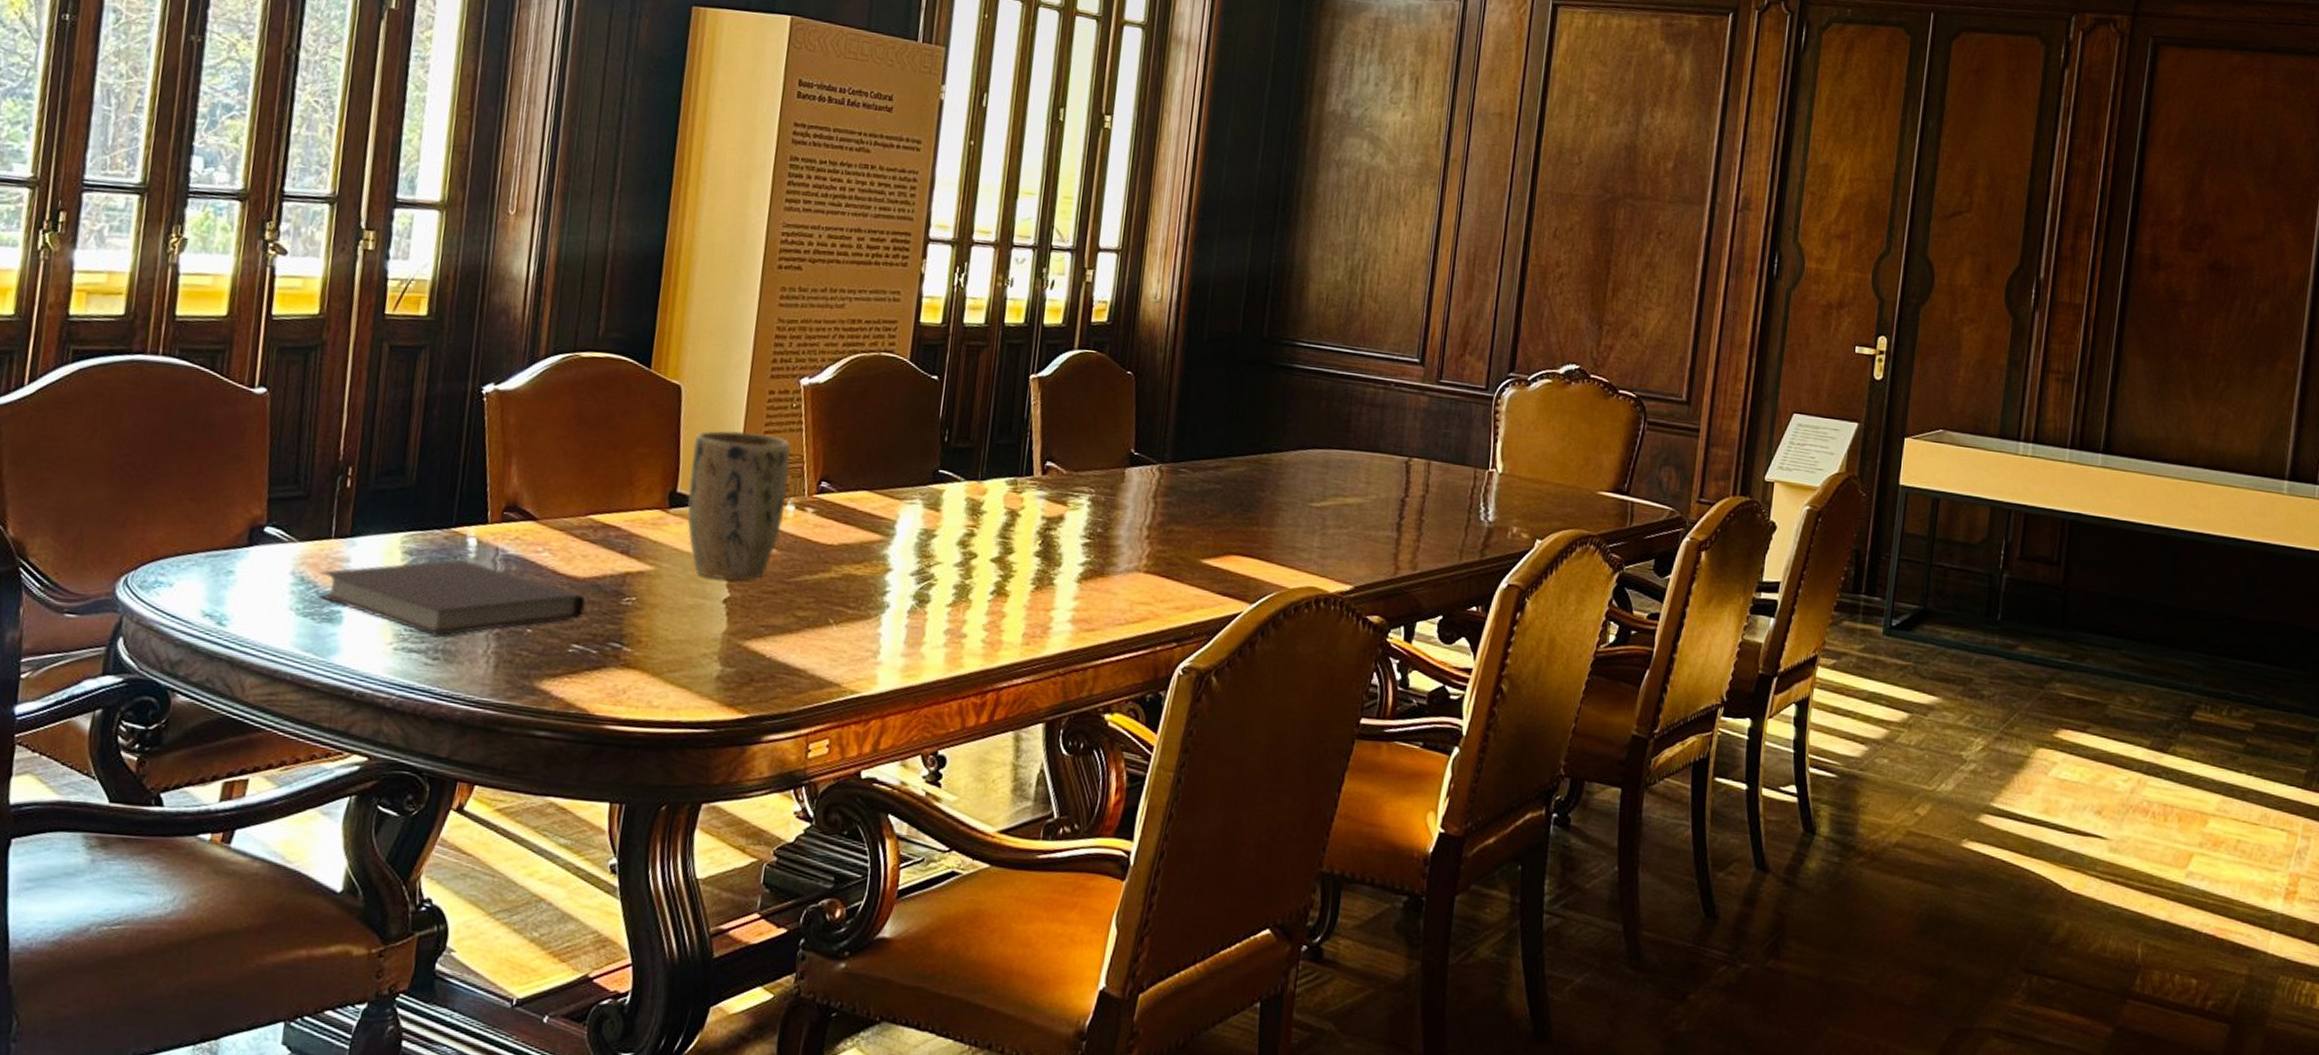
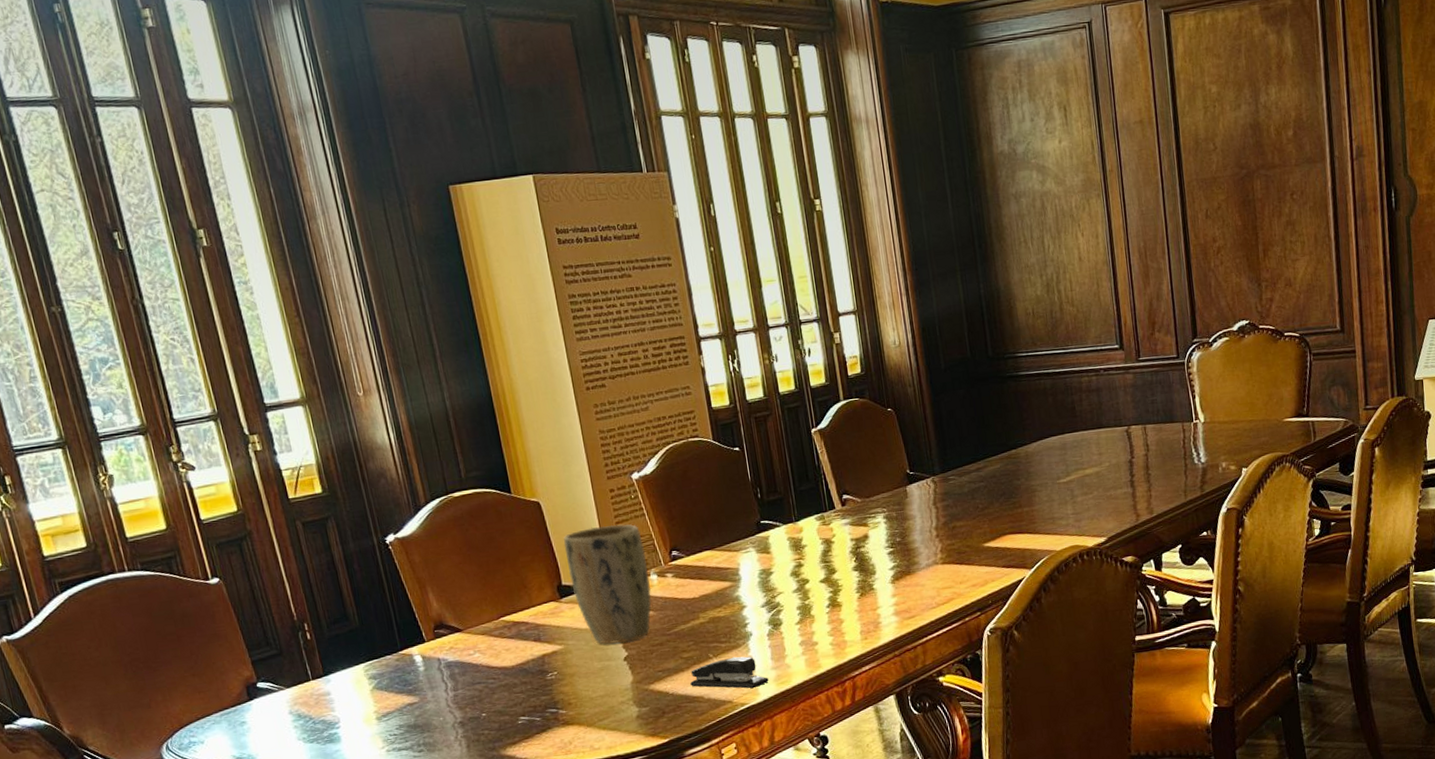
notebook: present [317,559,586,637] -> none [311,673,521,735]
stapler: none [795,629,894,675] -> present [690,656,769,689]

